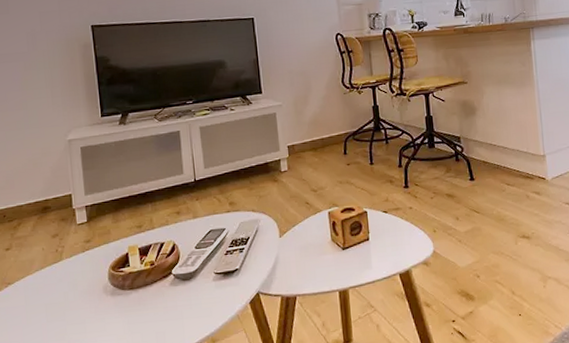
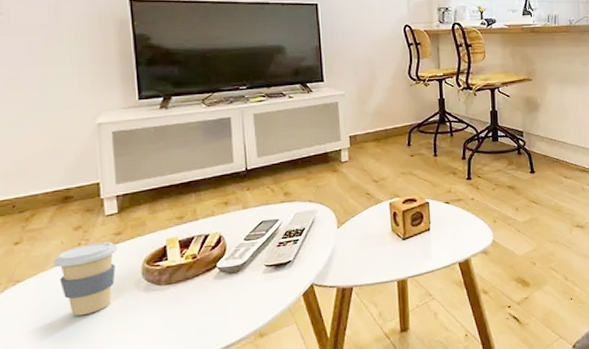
coffee cup: none [36,249,89,317] -> present [53,242,119,316]

